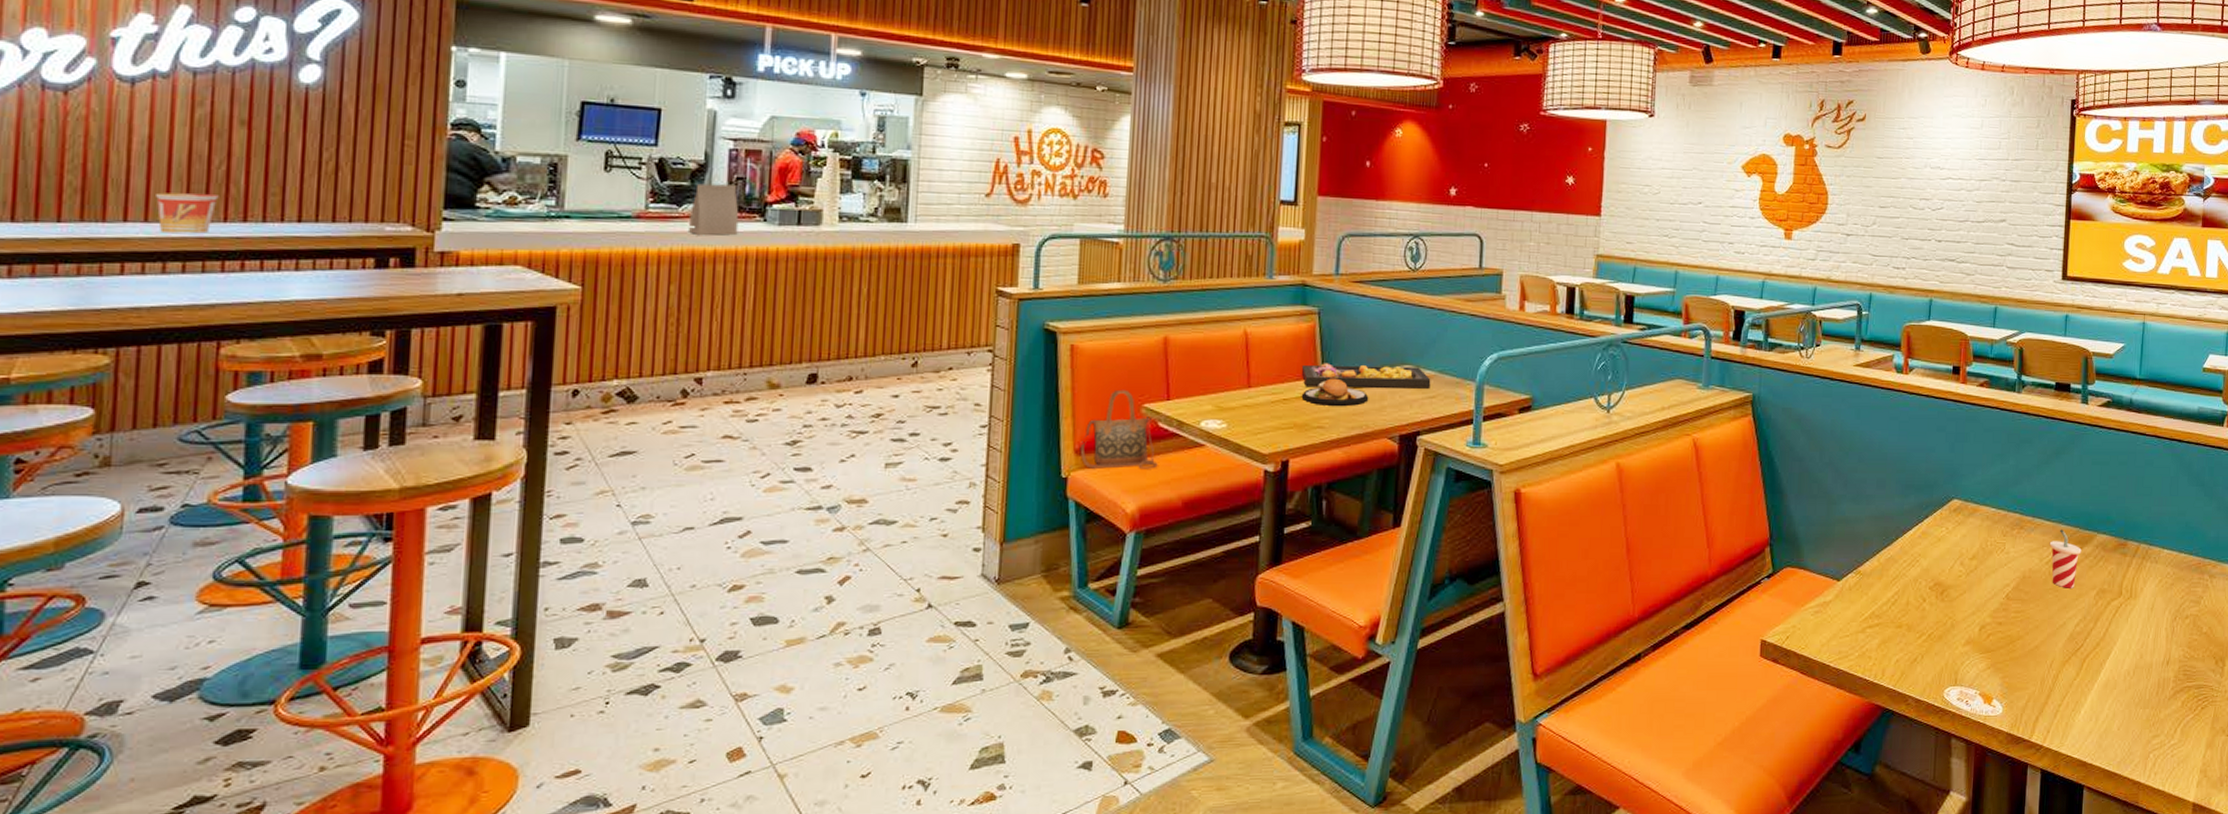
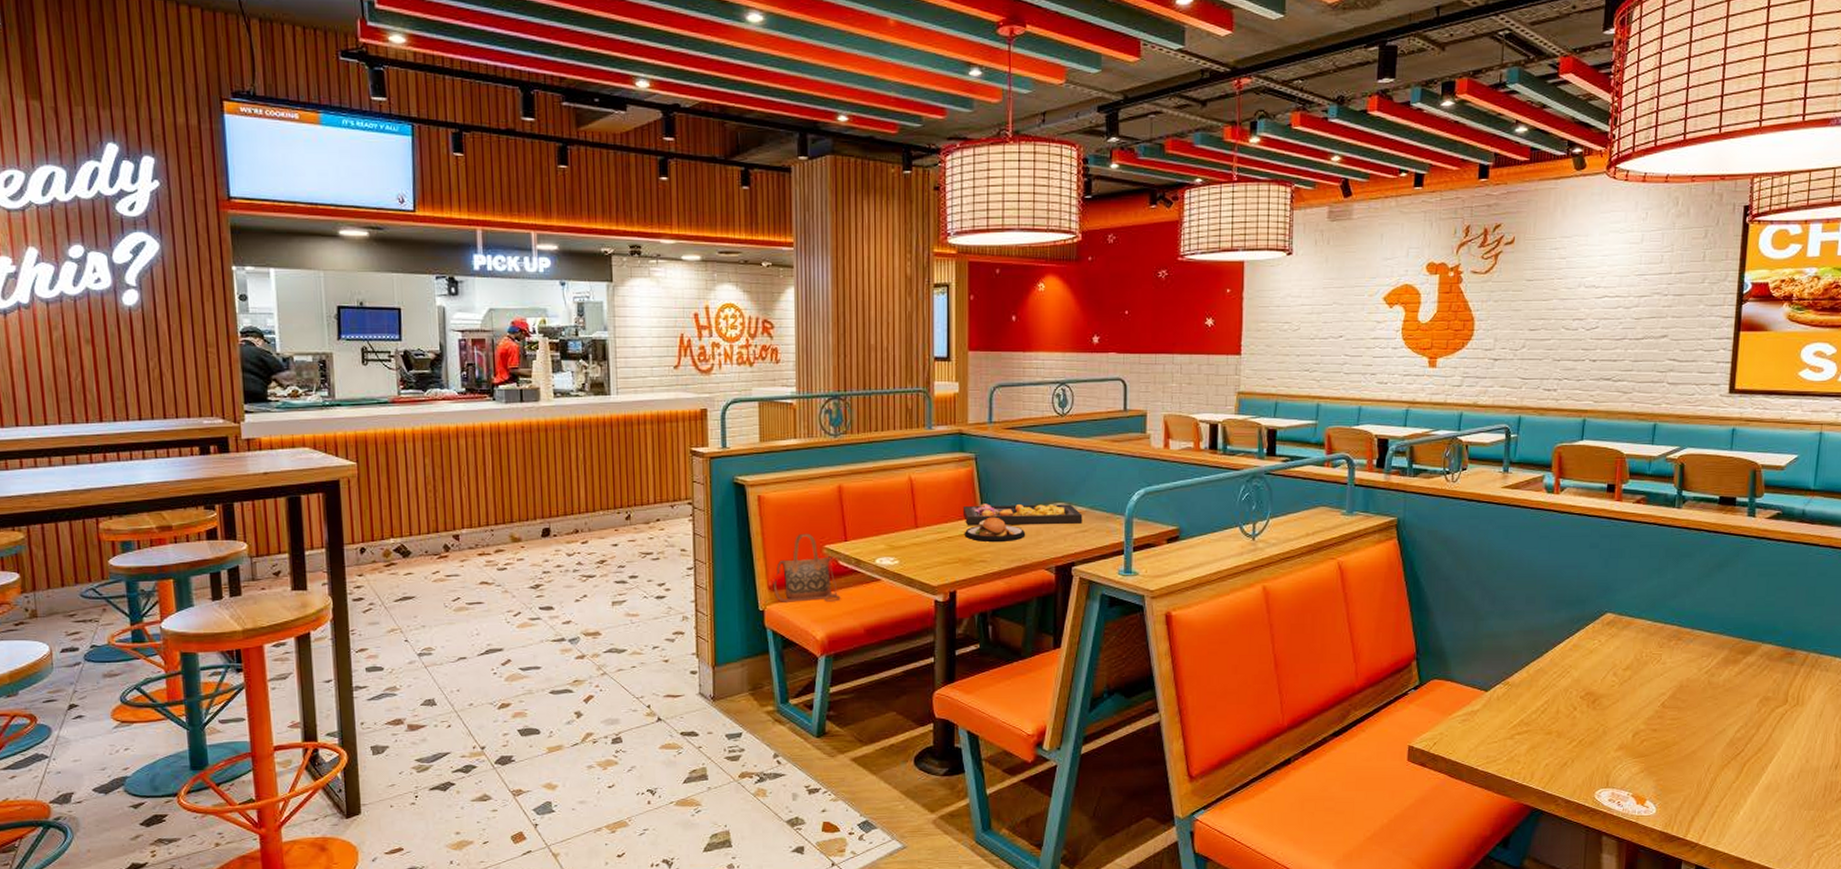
food container: present [156,192,219,235] -> none [35,400,80,435]
paper bag: present [687,183,739,237] -> none [433,370,474,416]
beverage cup: present [2049,529,2082,588] -> none [1709,640,1745,696]

